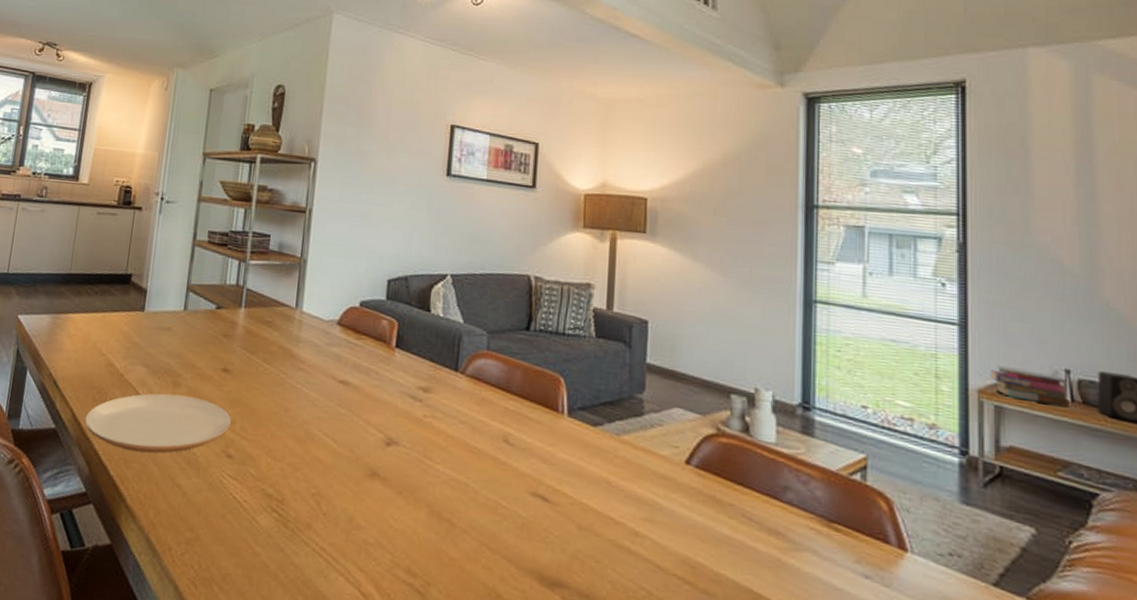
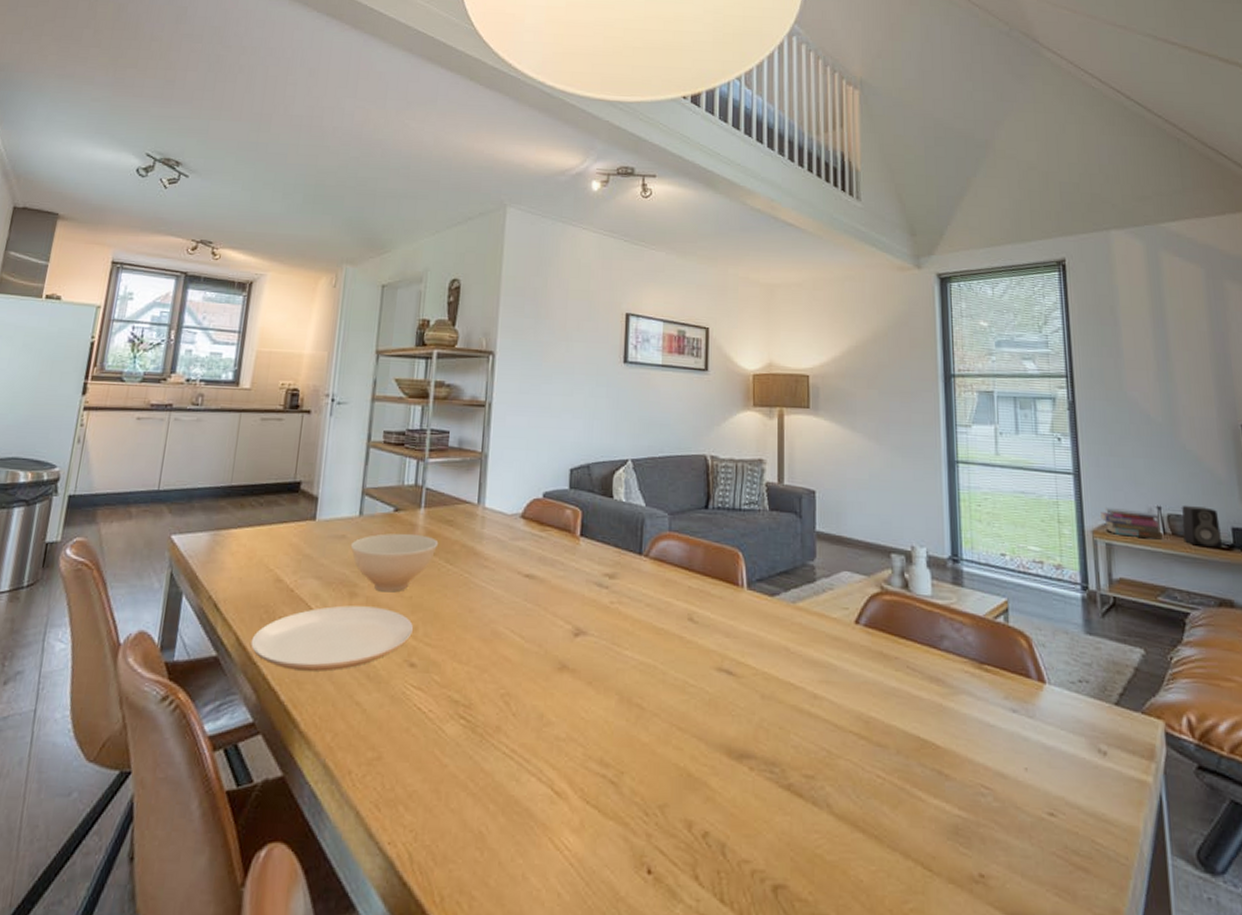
bowl: none [175,329,257,386] -> present [350,533,439,593]

